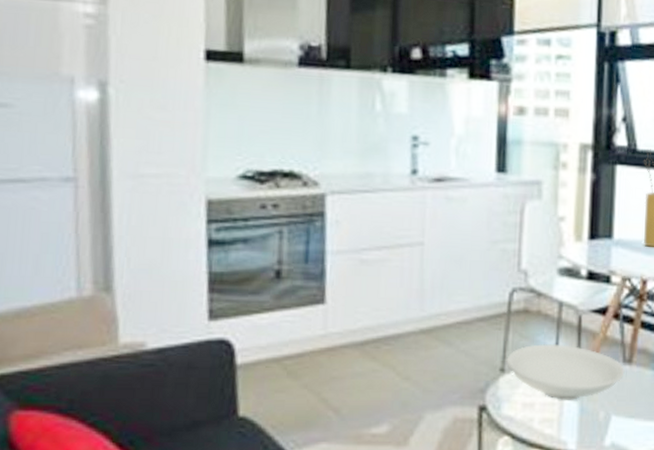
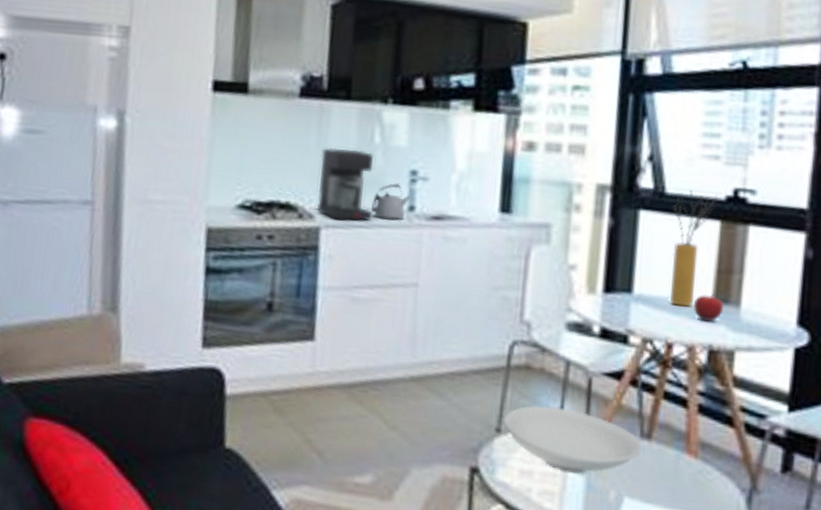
coffee maker: none [321,115,378,187] -> present [316,147,374,221]
kettle: none [375,148,414,184] -> present [370,182,411,220]

